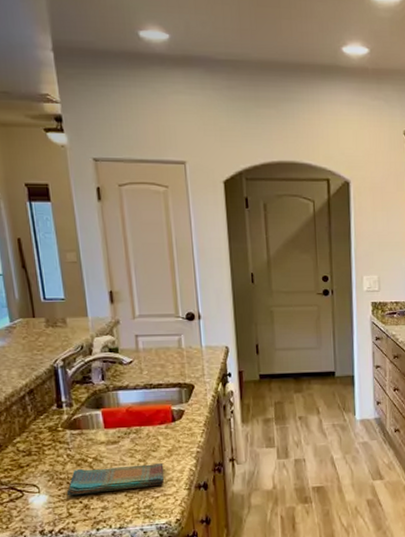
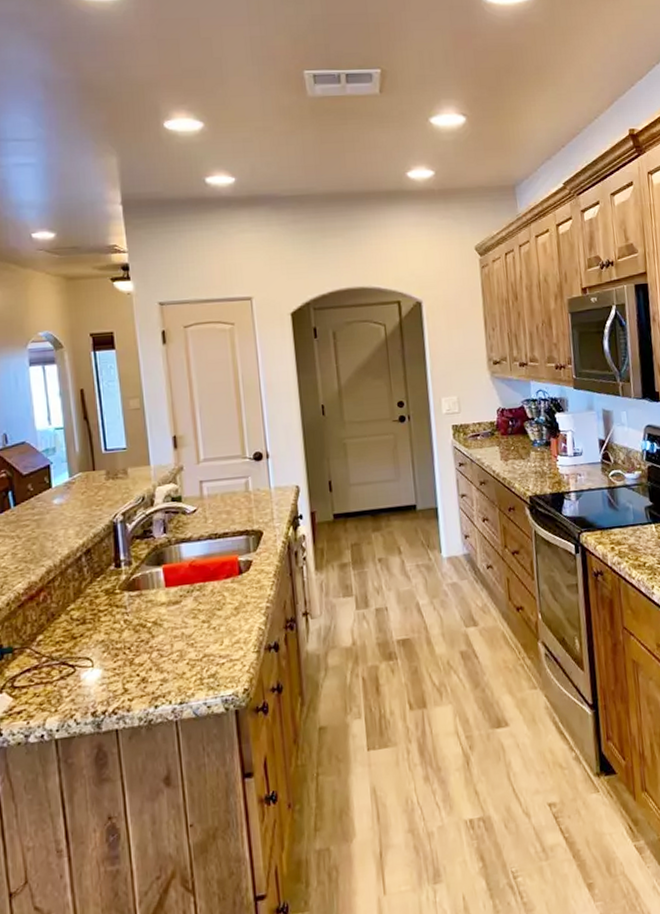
dish towel: present [67,463,164,496] -> none [123,623,230,669]

